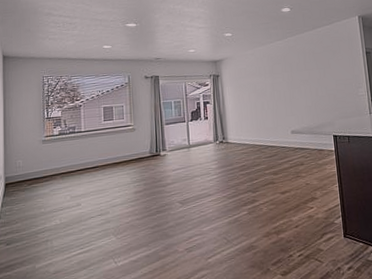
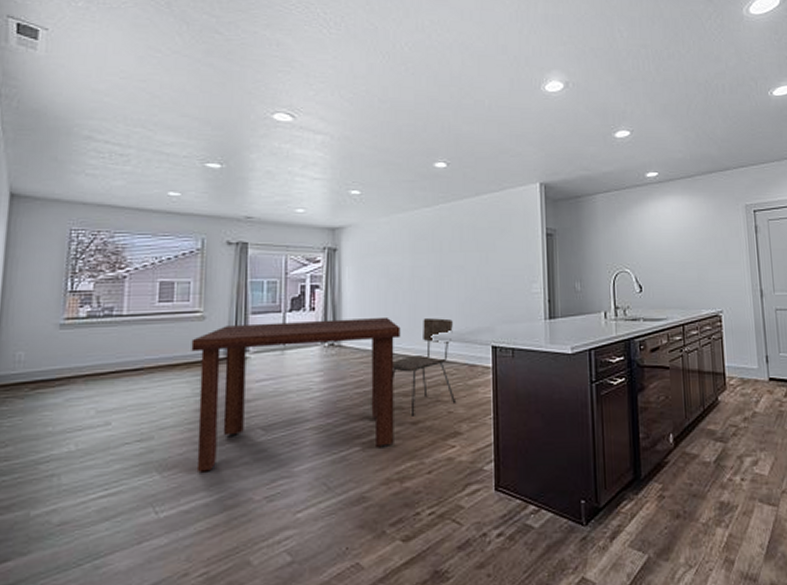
dining table: none [128,120,270,234] -> present [191,316,401,472]
dining chair: none [264,118,312,189] -> present [392,318,457,417]

